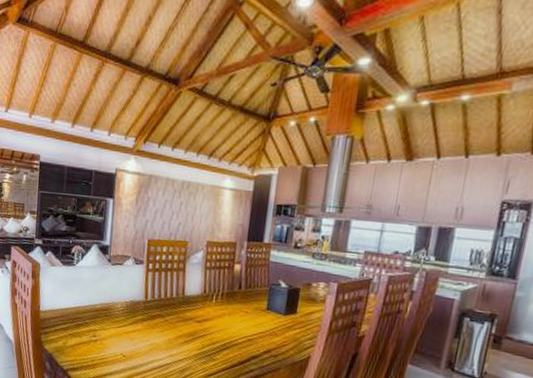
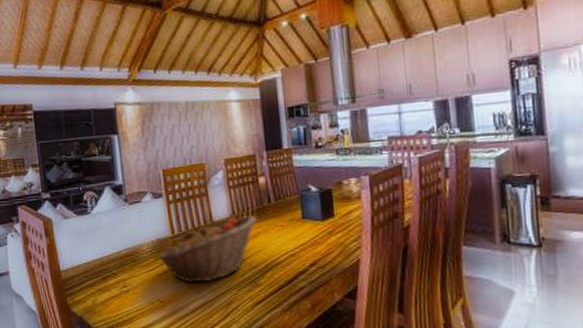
fruit basket: none [129,296,224,348] -> present [158,215,256,283]

